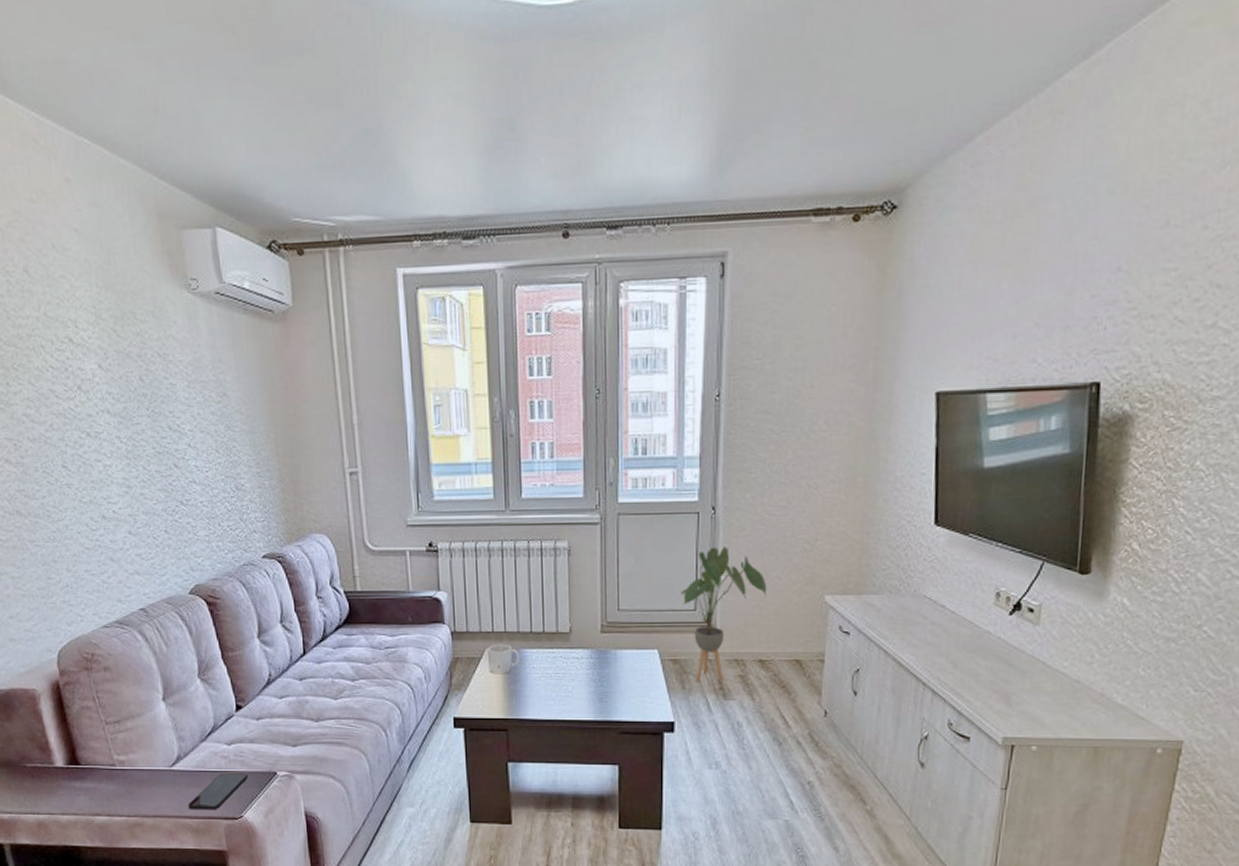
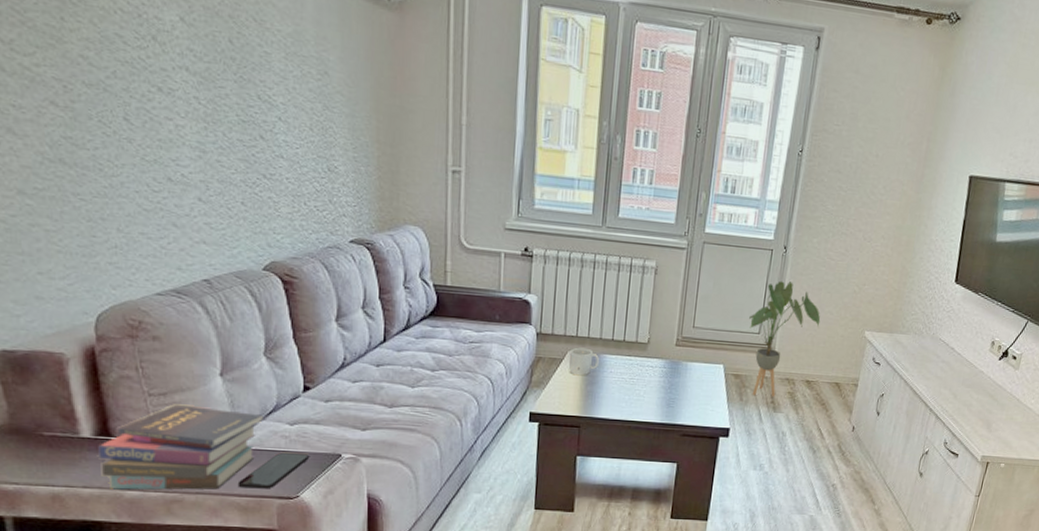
books: none [70,730,204,815] -> present [98,404,263,490]

